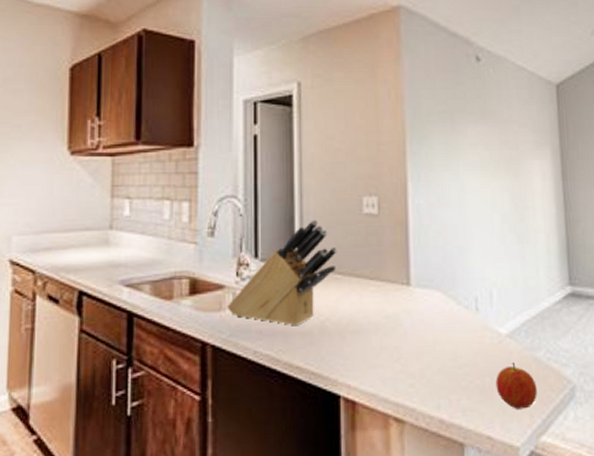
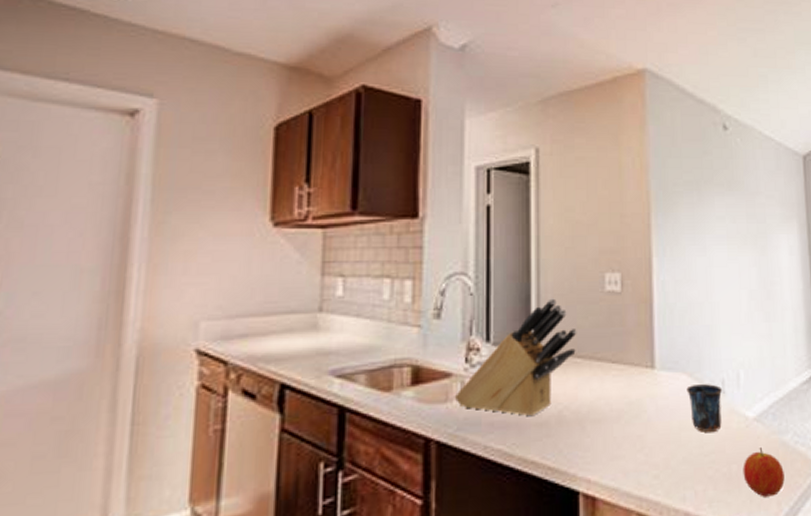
mug: none [441,301,476,347] -> present [686,384,723,433]

